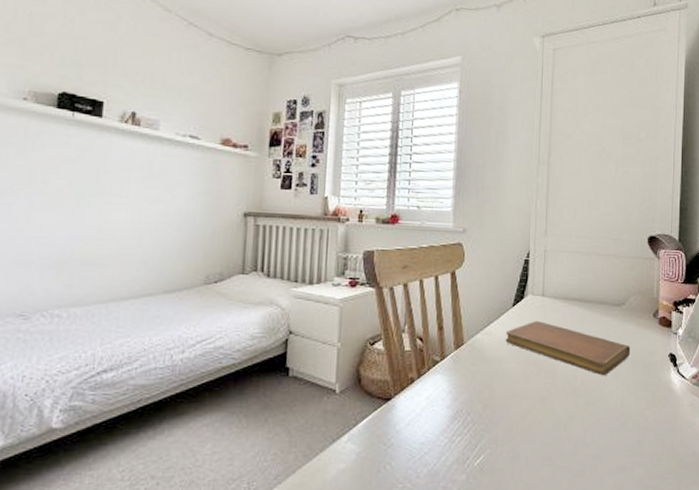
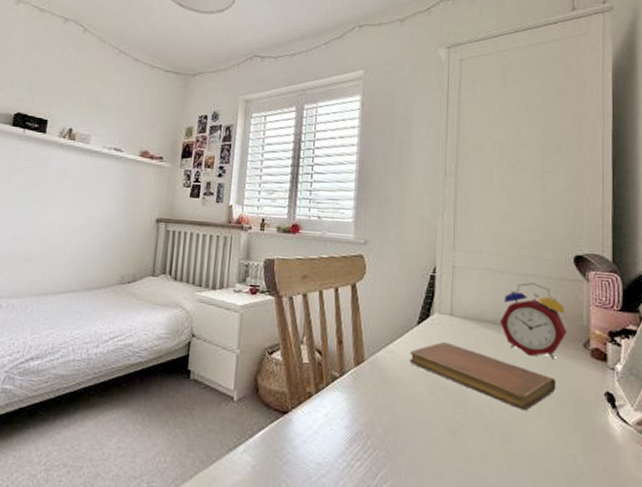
alarm clock: none [585,261,640,329] -> present [500,282,567,360]

